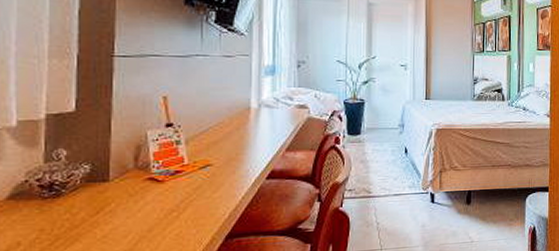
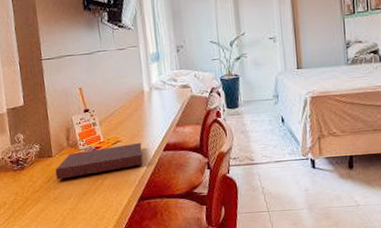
notebook: none [110,167,239,211] -> present [55,142,143,180]

